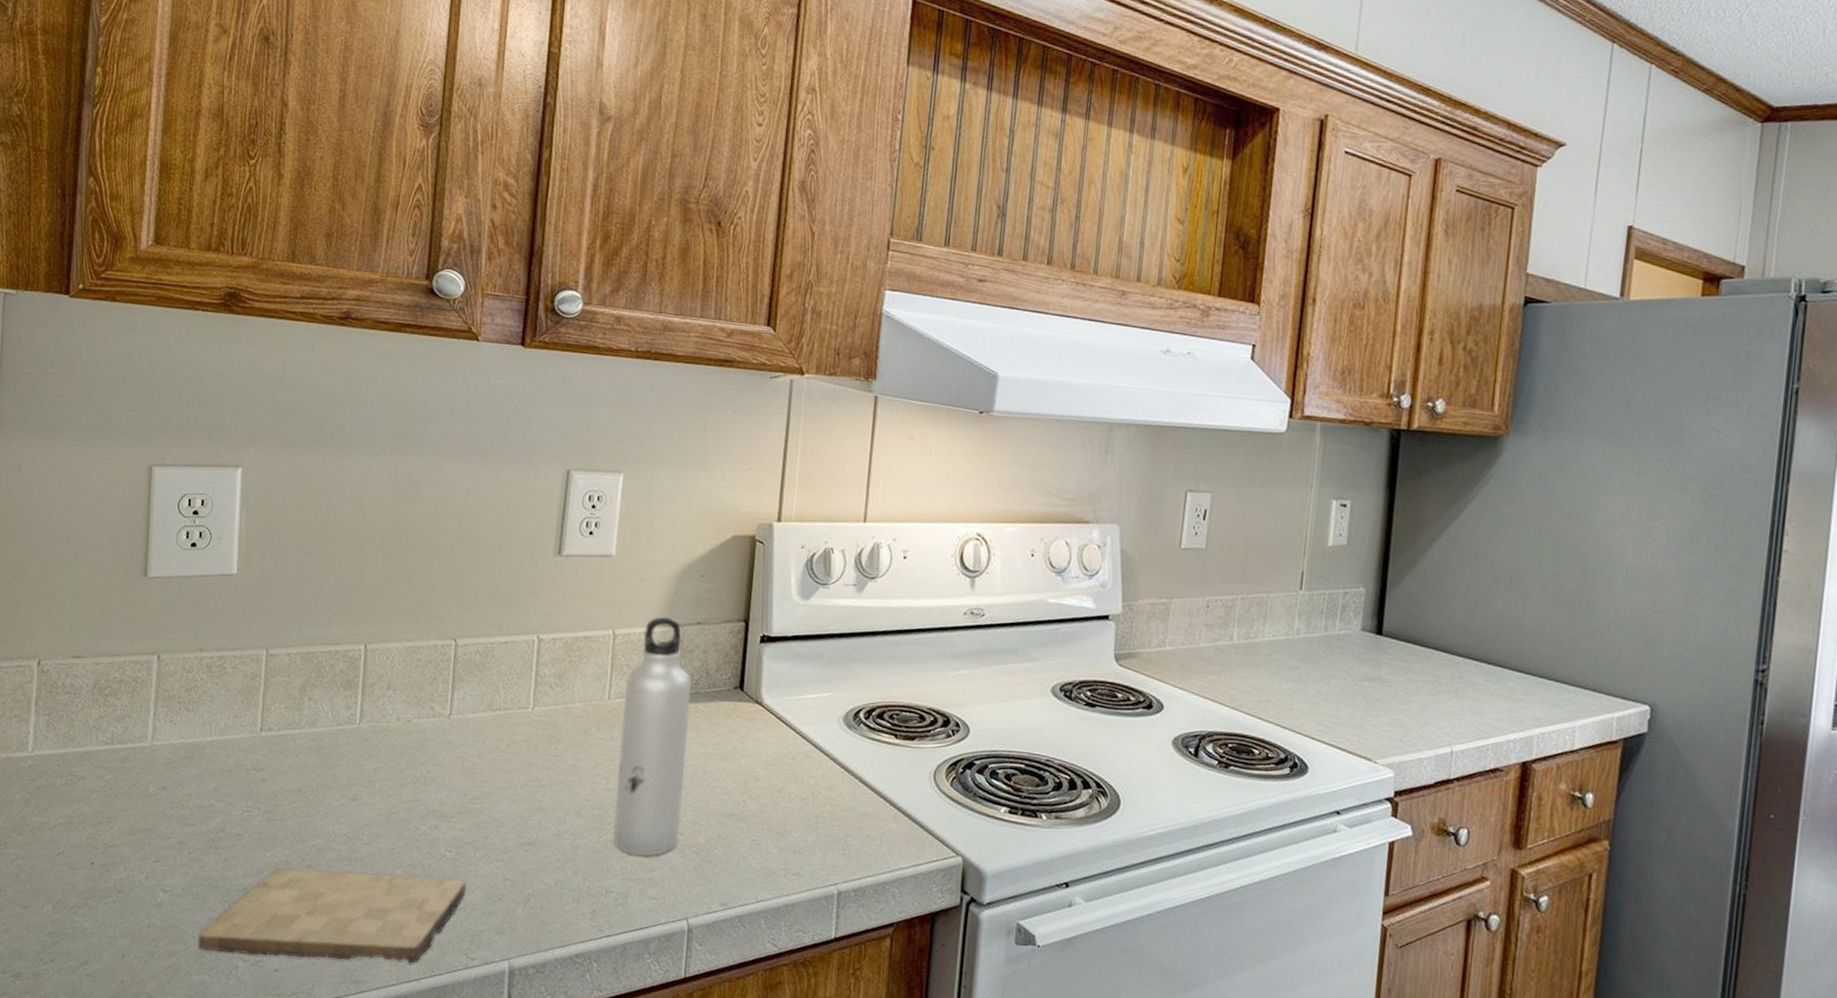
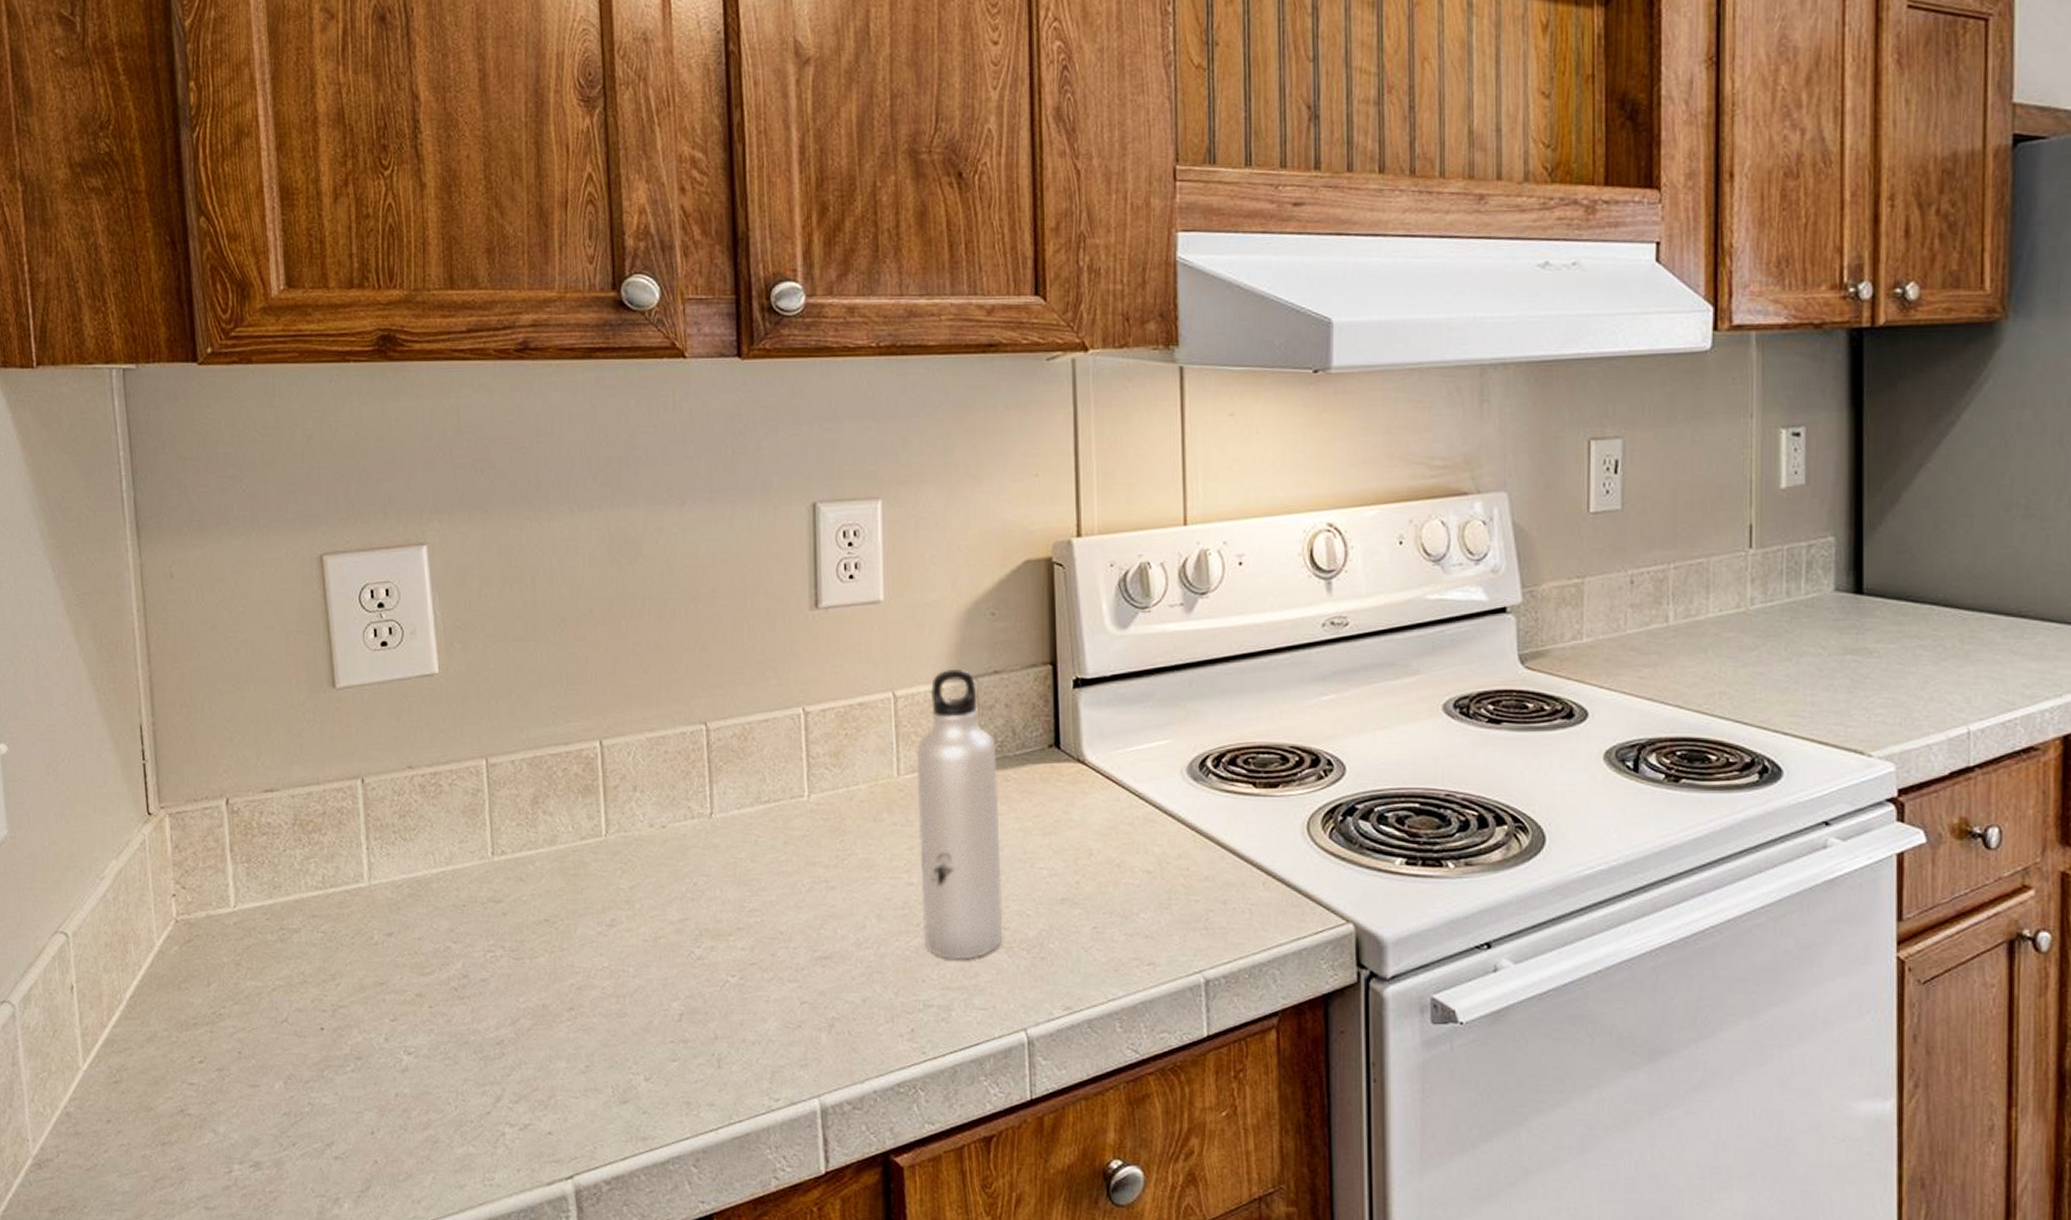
cutting board: present [197,868,466,964] -> none [454,1007,758,1118]

